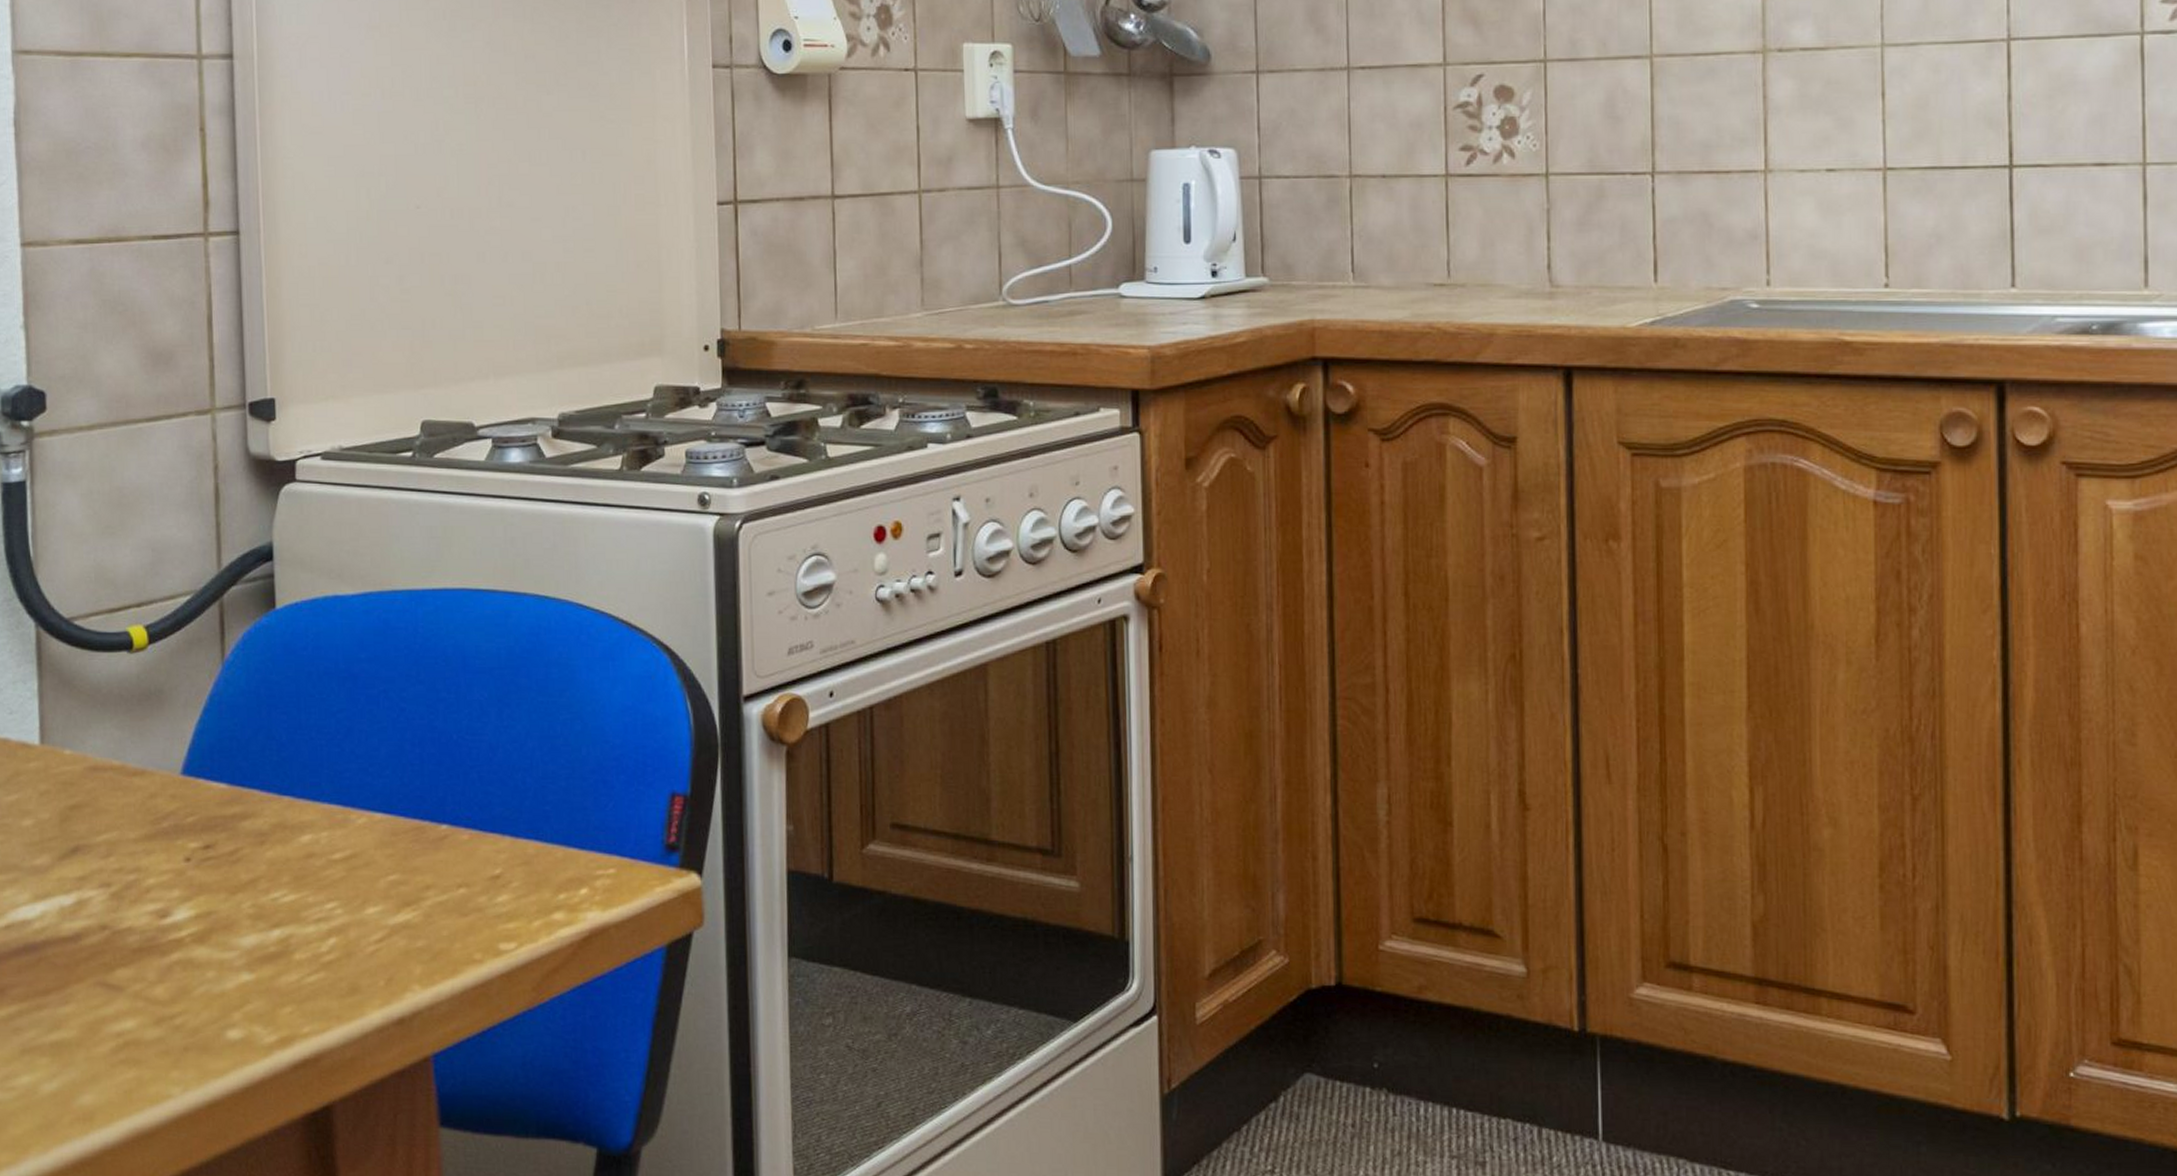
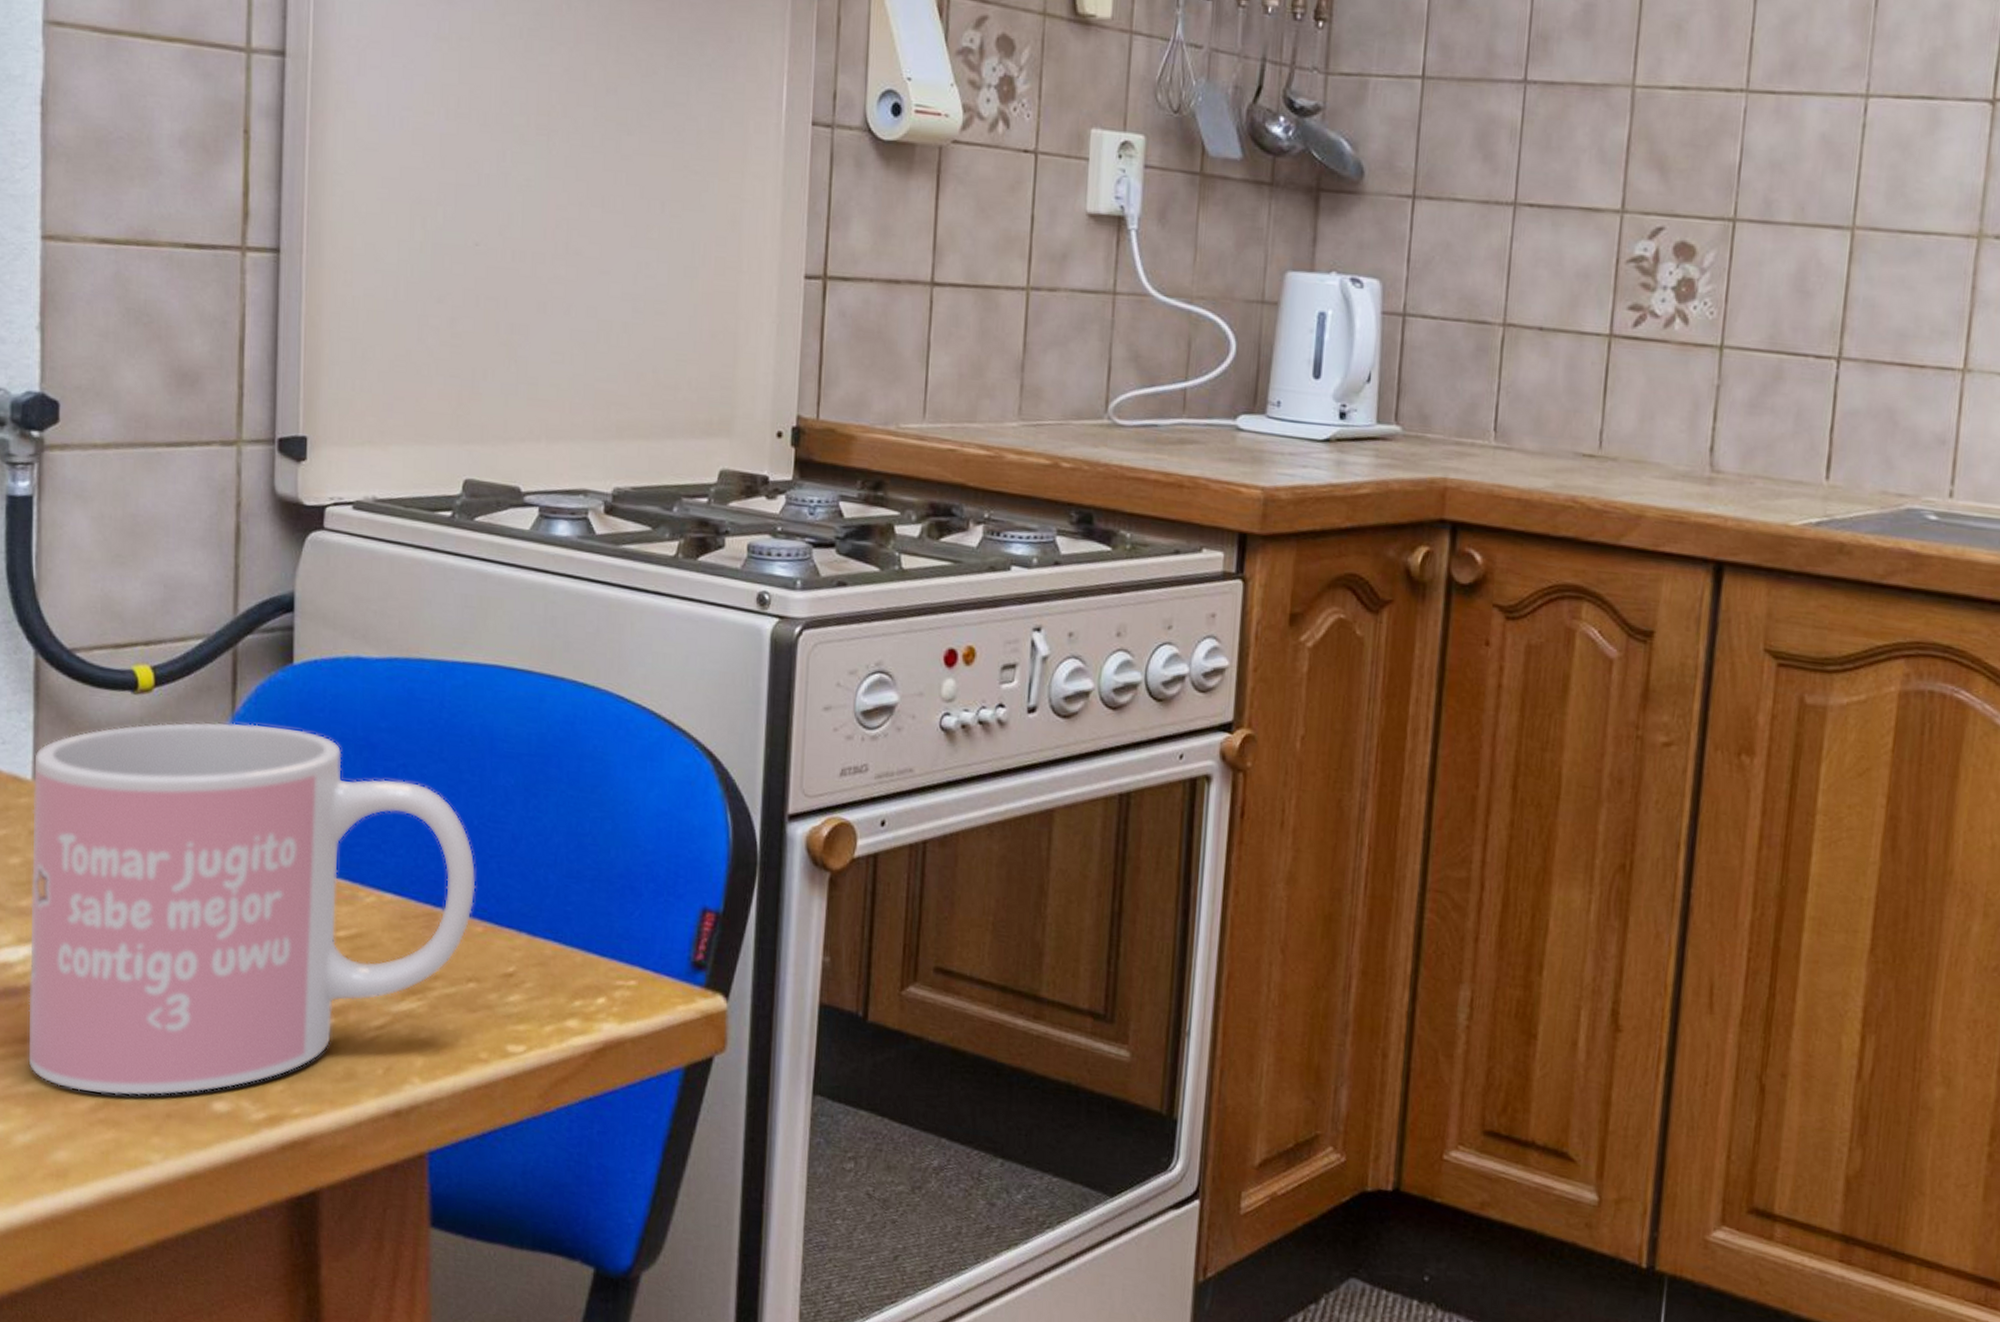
mug: none [40,668,459,1035] -> present [28,722,476,1096]

